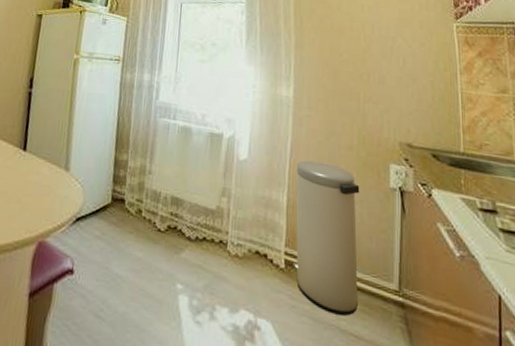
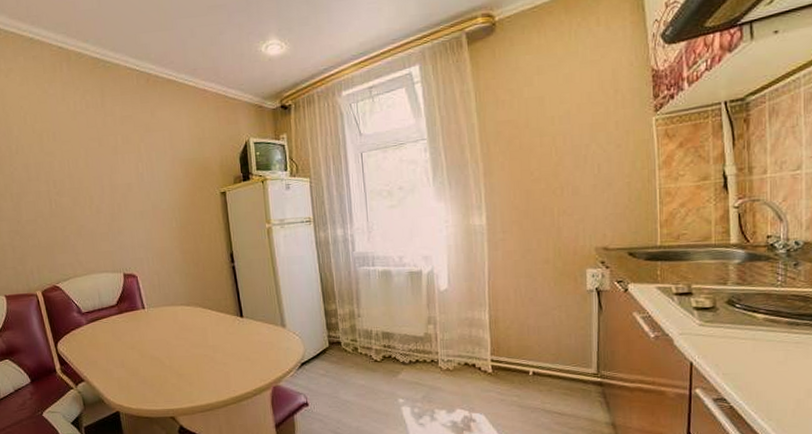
pedal bin: present [293,160,360,316] -> none [495,279,560,400]

